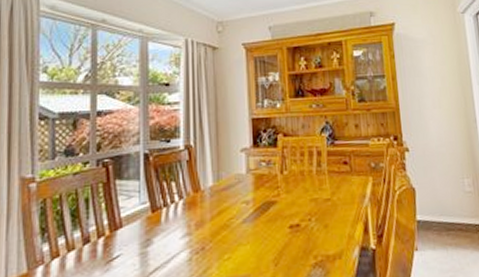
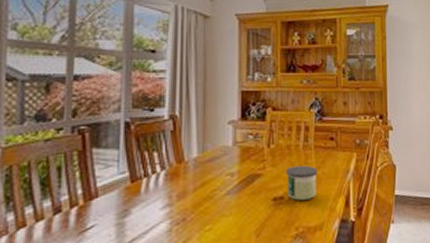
candle: none [300,191,333,228] -> present [285,165,318,200]

